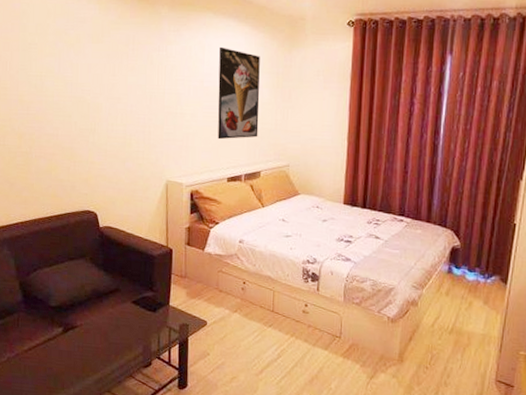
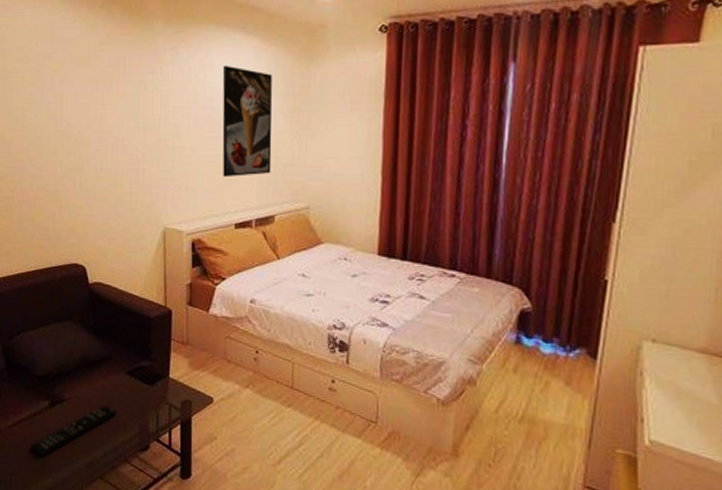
remote control: none [45,330,123,376] -> present [30,405,117,458]

